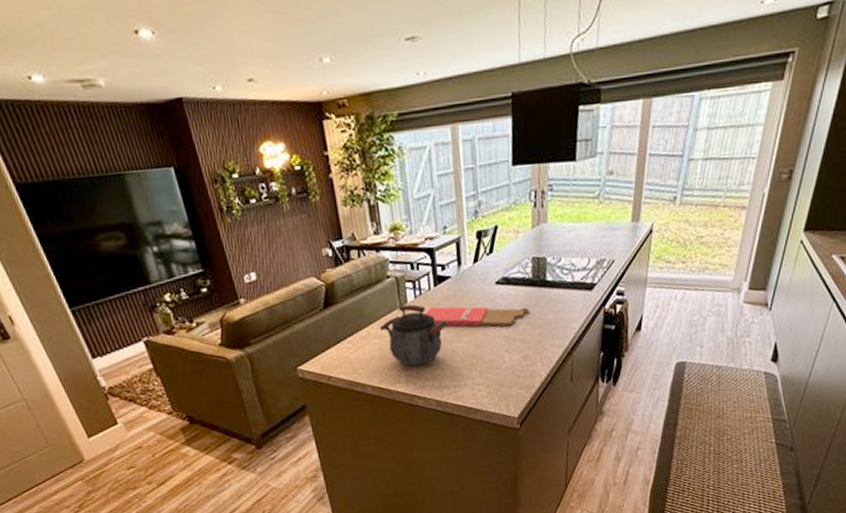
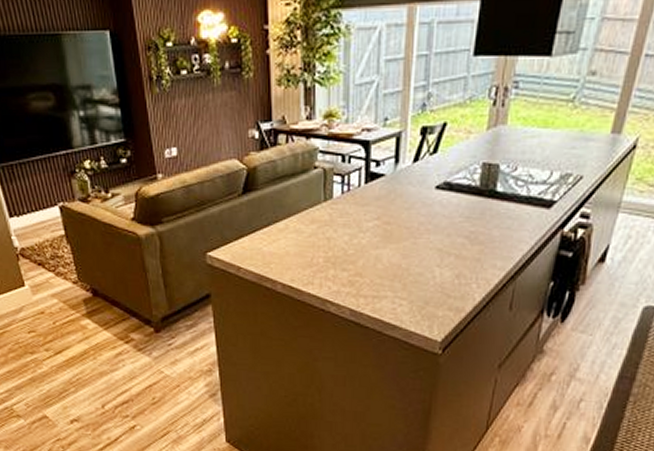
kettle: present [379,304,448,366] -> none [299,200,375,268]
cutting board: present [425,306,529,327] -> none [351,206,471,238]

